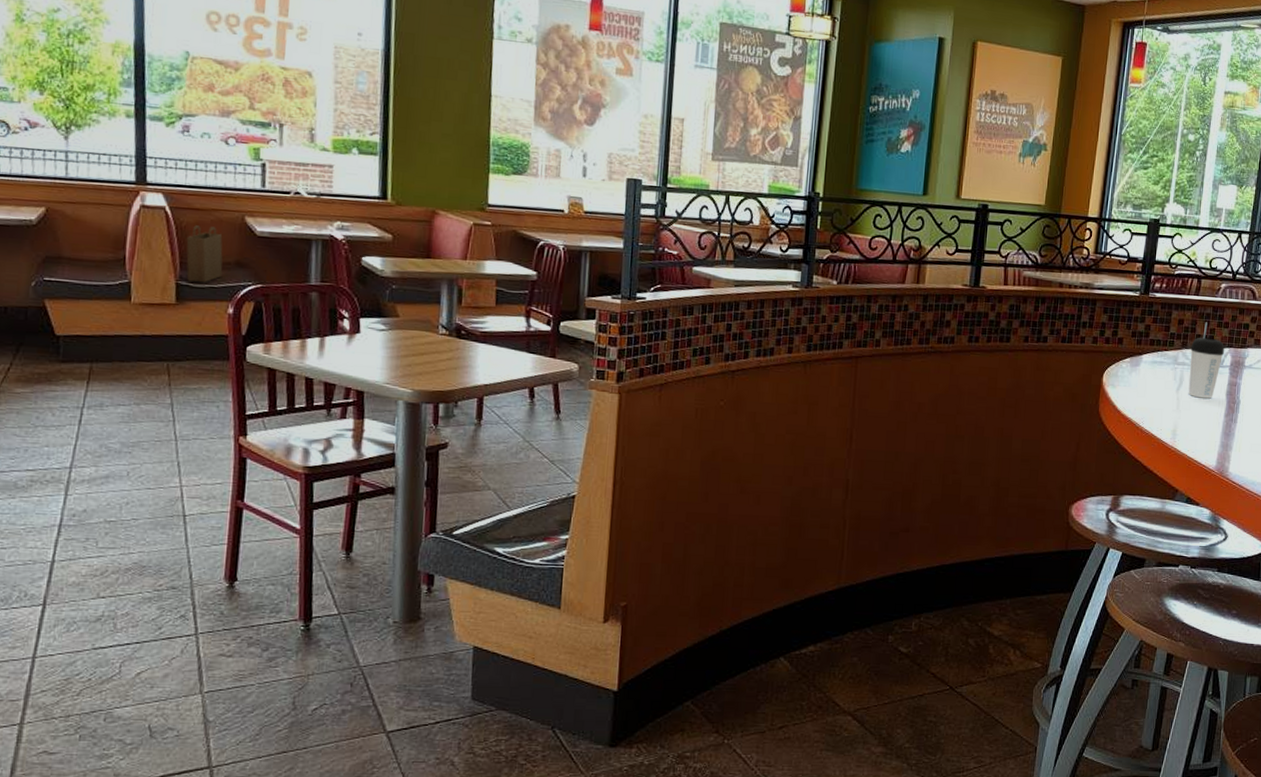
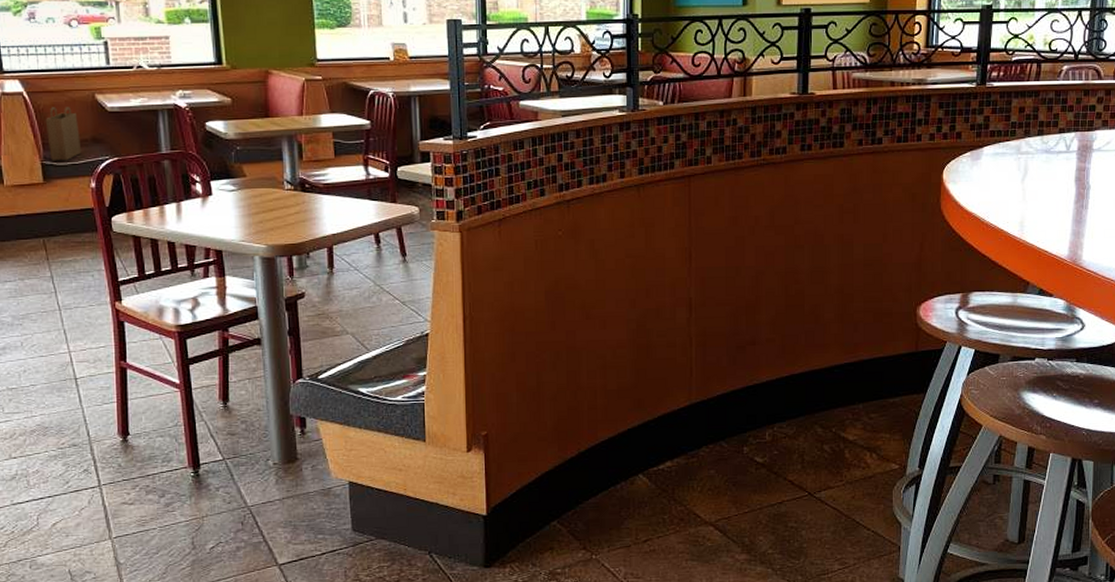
beverage cup: present [1188,322,1224,399] -> none [1034,107,1070,187]

